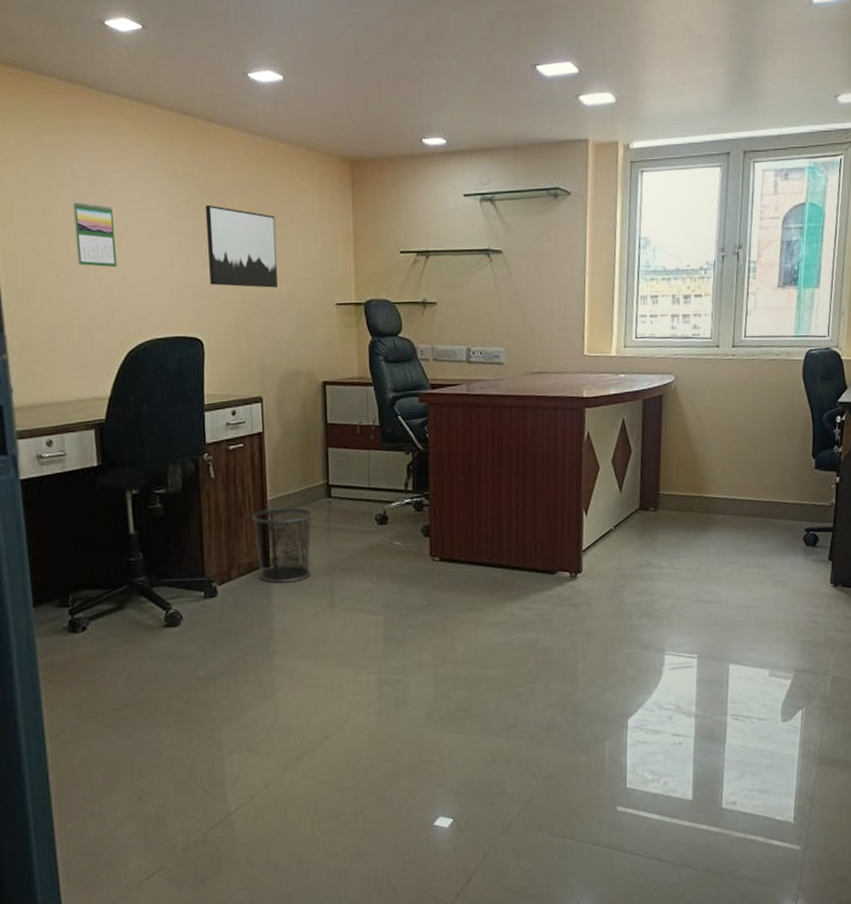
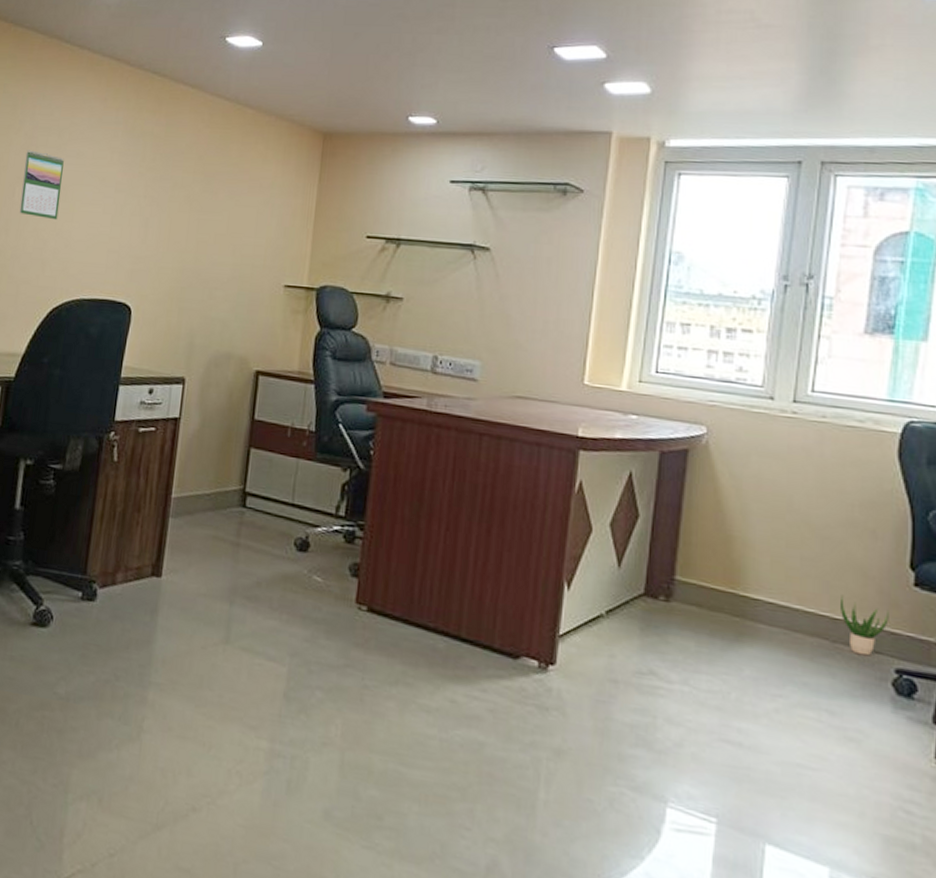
wall art: present [205,204,278,288] -> none [150,165,231,260]
waste bin: present [252,507,313,583] -> none [147,508,221,603]
potted plant: none [769,483,800,524] -> present [841,594,889,656]

